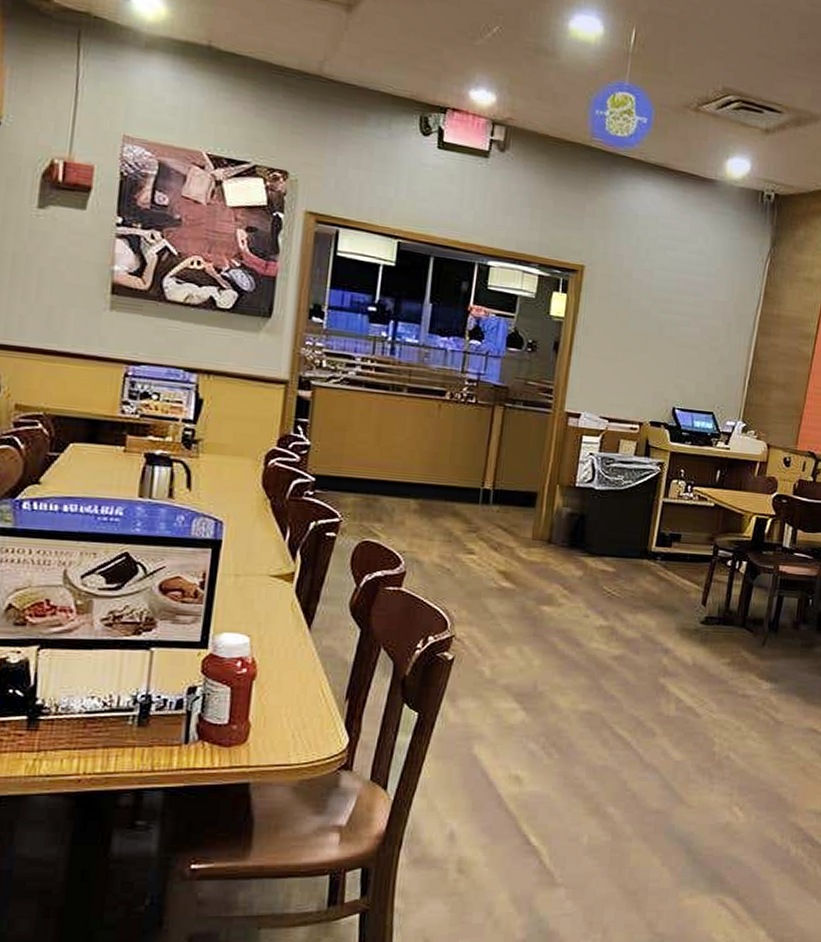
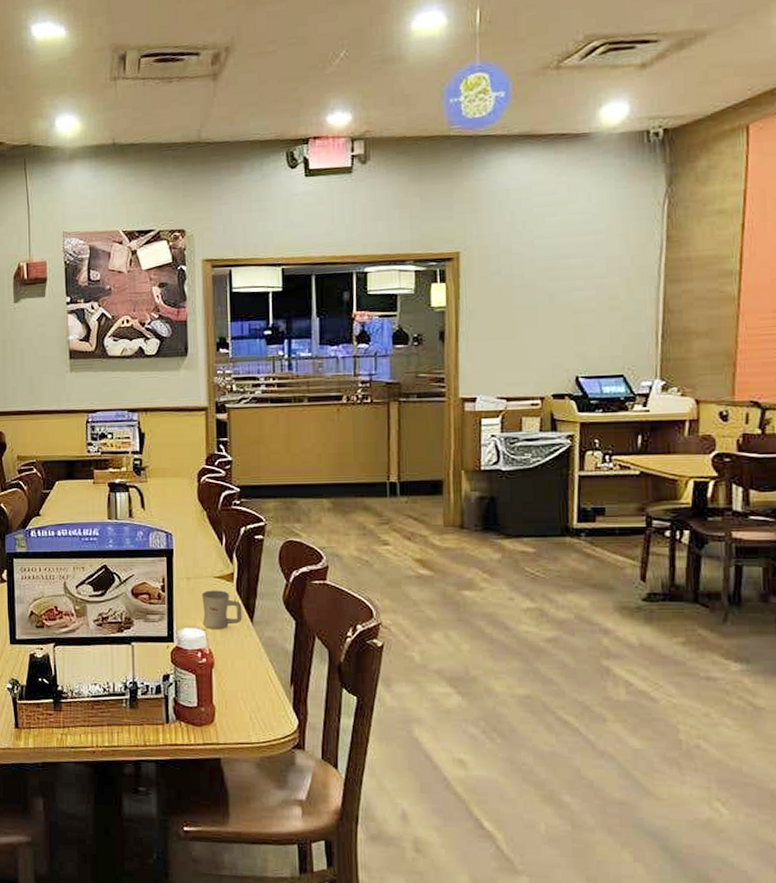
mug: none [248,590,300,636] -> present [202,590,242,630]

